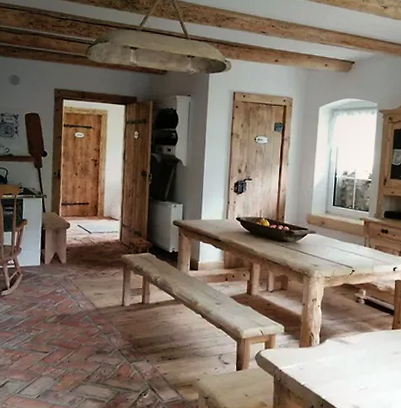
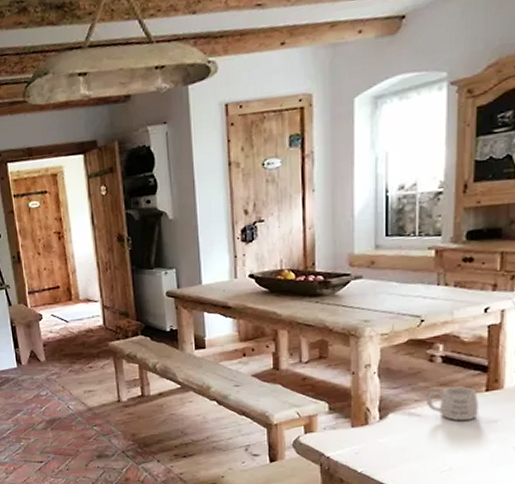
mug: none [352,323,387,351] -> present [425,386,478,421]

